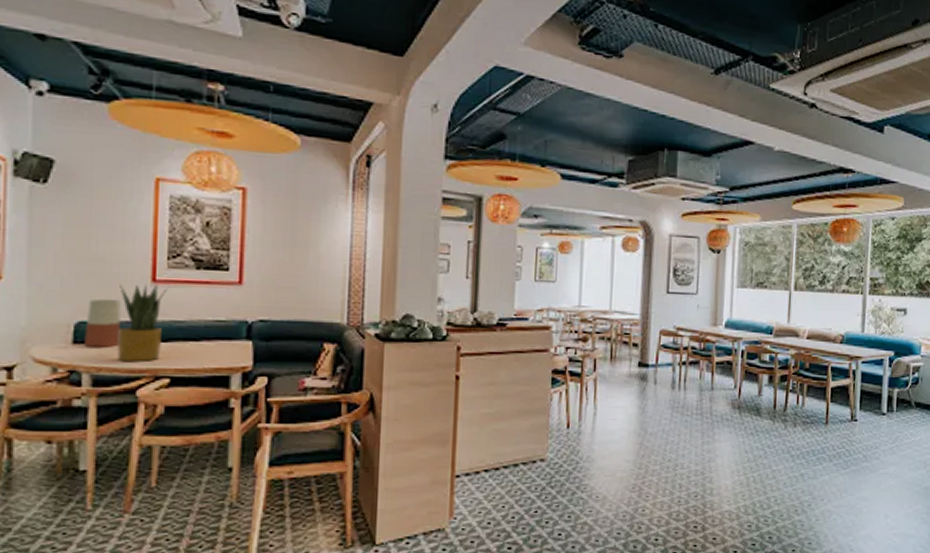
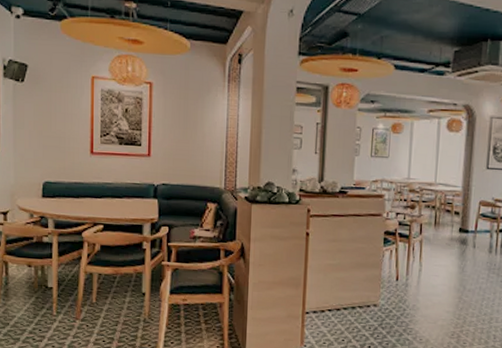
vase: present [84,299,121,349] -> none [49,166,71,202]
planter: present [117,284,168,363] -> none [70,155,101,213]

